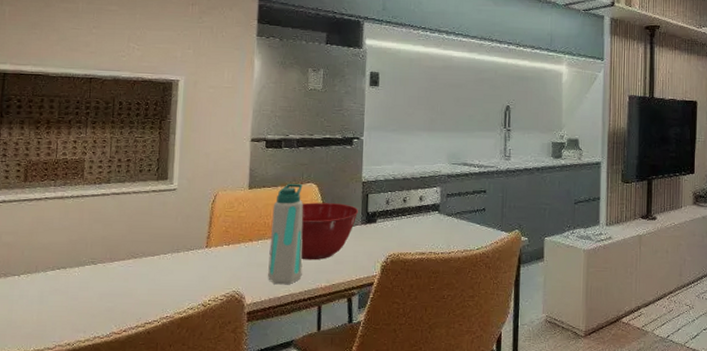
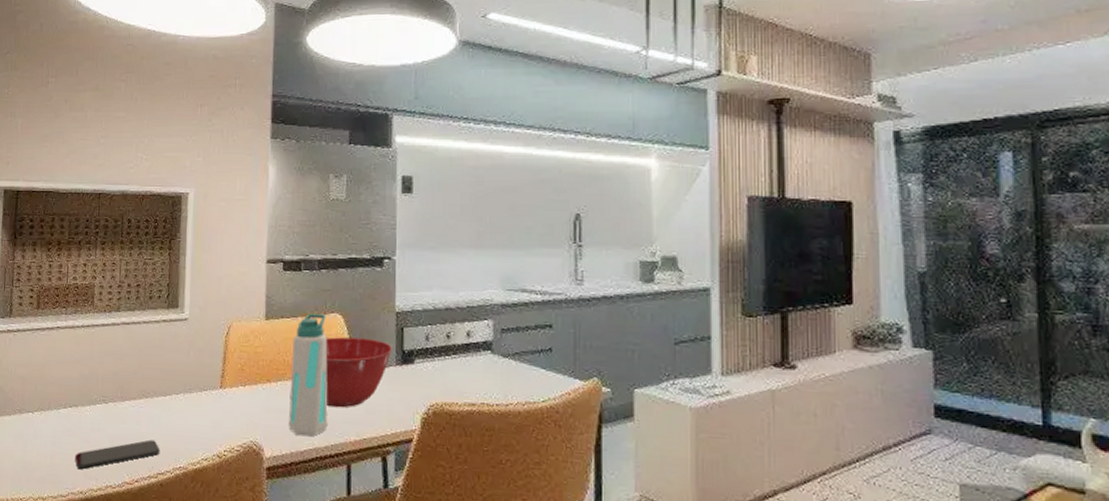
smartphone: none [62,294,148,323] -> present [75,439,160,469]

